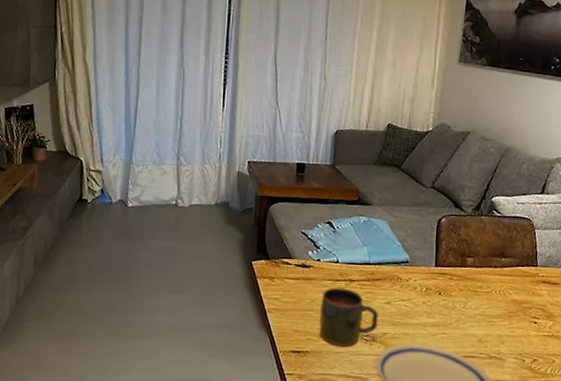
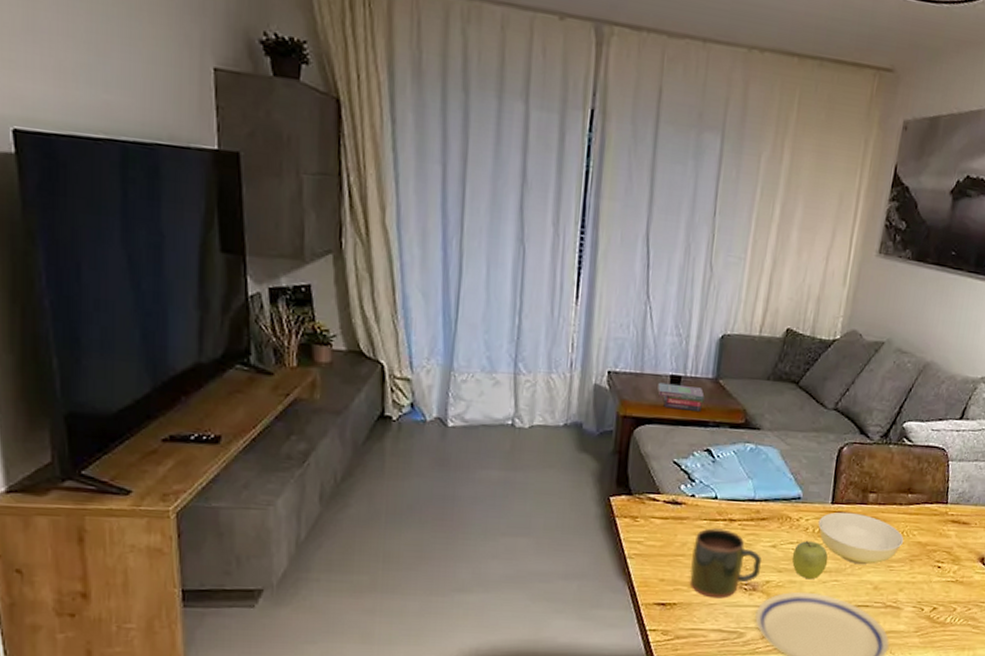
books: none [287,169,324,191] -> present [657,382,705,411]
fruit: none [404,298,436,333] -> present [792,541,828,580]
bowl: none [425,273,502,320] -> present [818,512,904,565]

